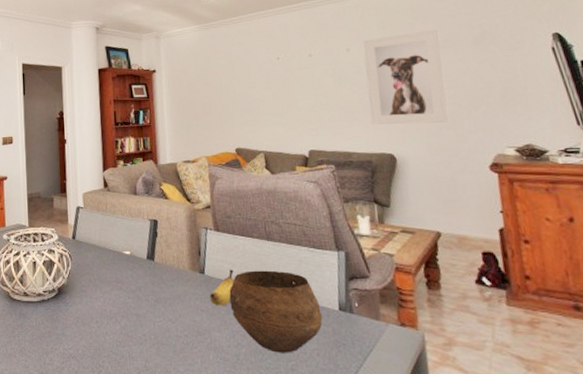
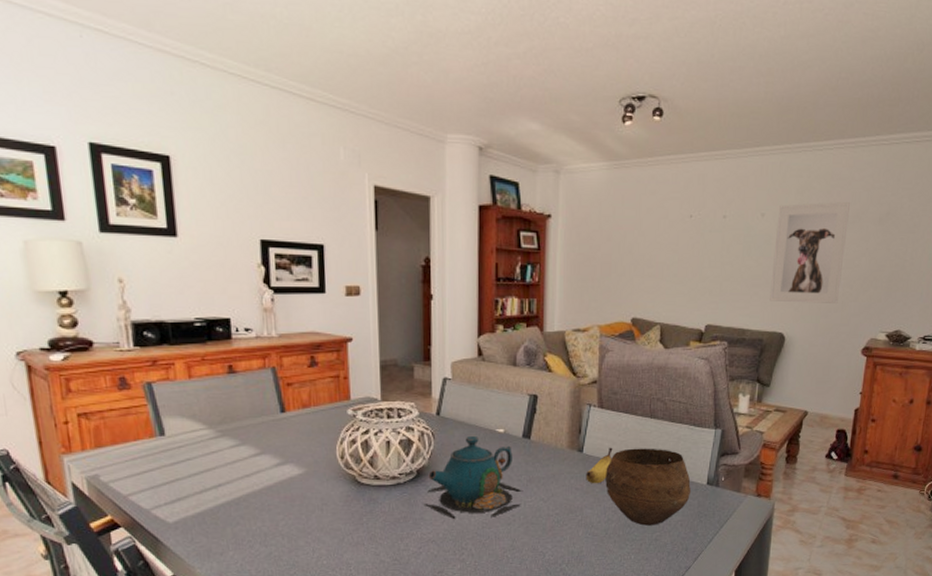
teapot: none [64,257,151,337] -> present [423,435,522,520]

